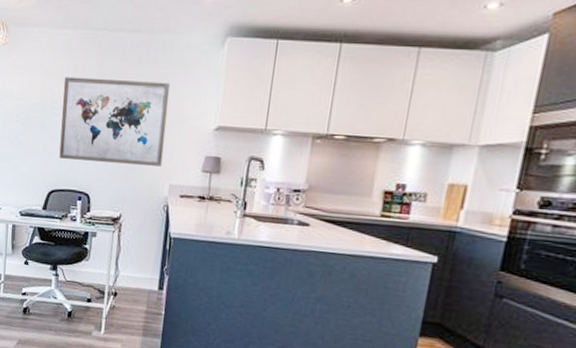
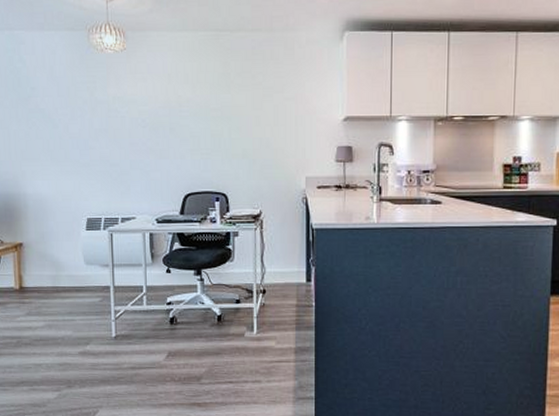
wall art: present [59,77,171,167] -> none [189,78,296,161]

